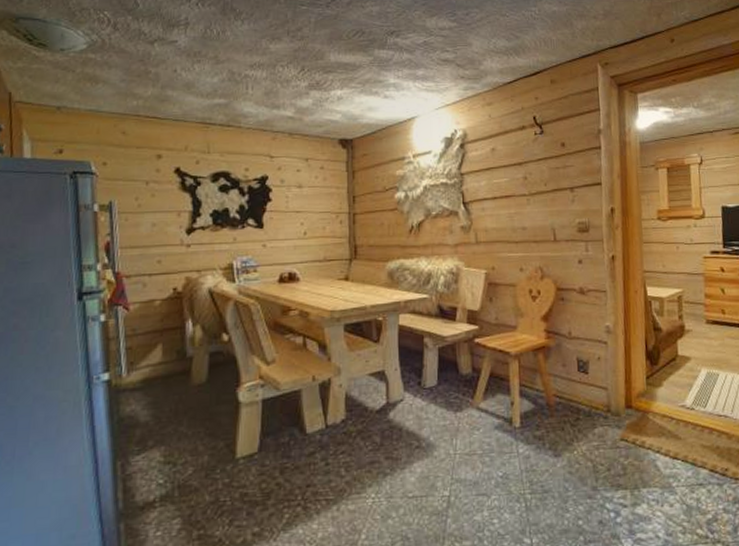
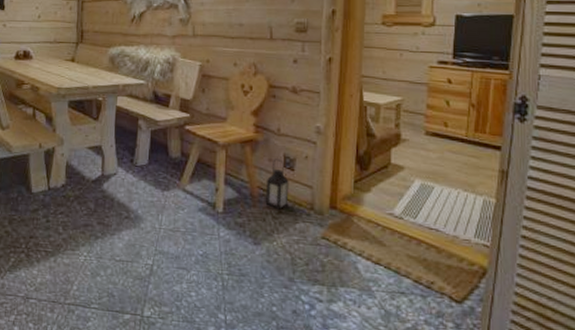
lantern: none [561,363,586,417] -> present [265,159,289,210]

